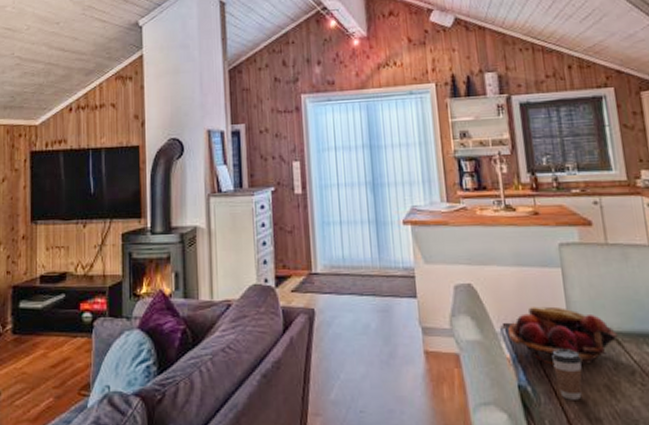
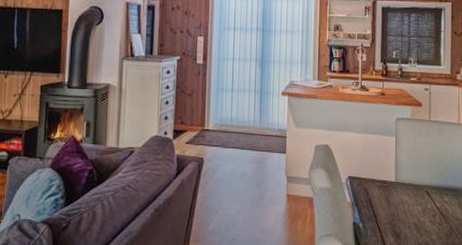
fruit basket: present [508,306,618,365] -> none [351,164,428,208]
coffee cup: present [552,348,583,400] -> none [380,196,401,234]

